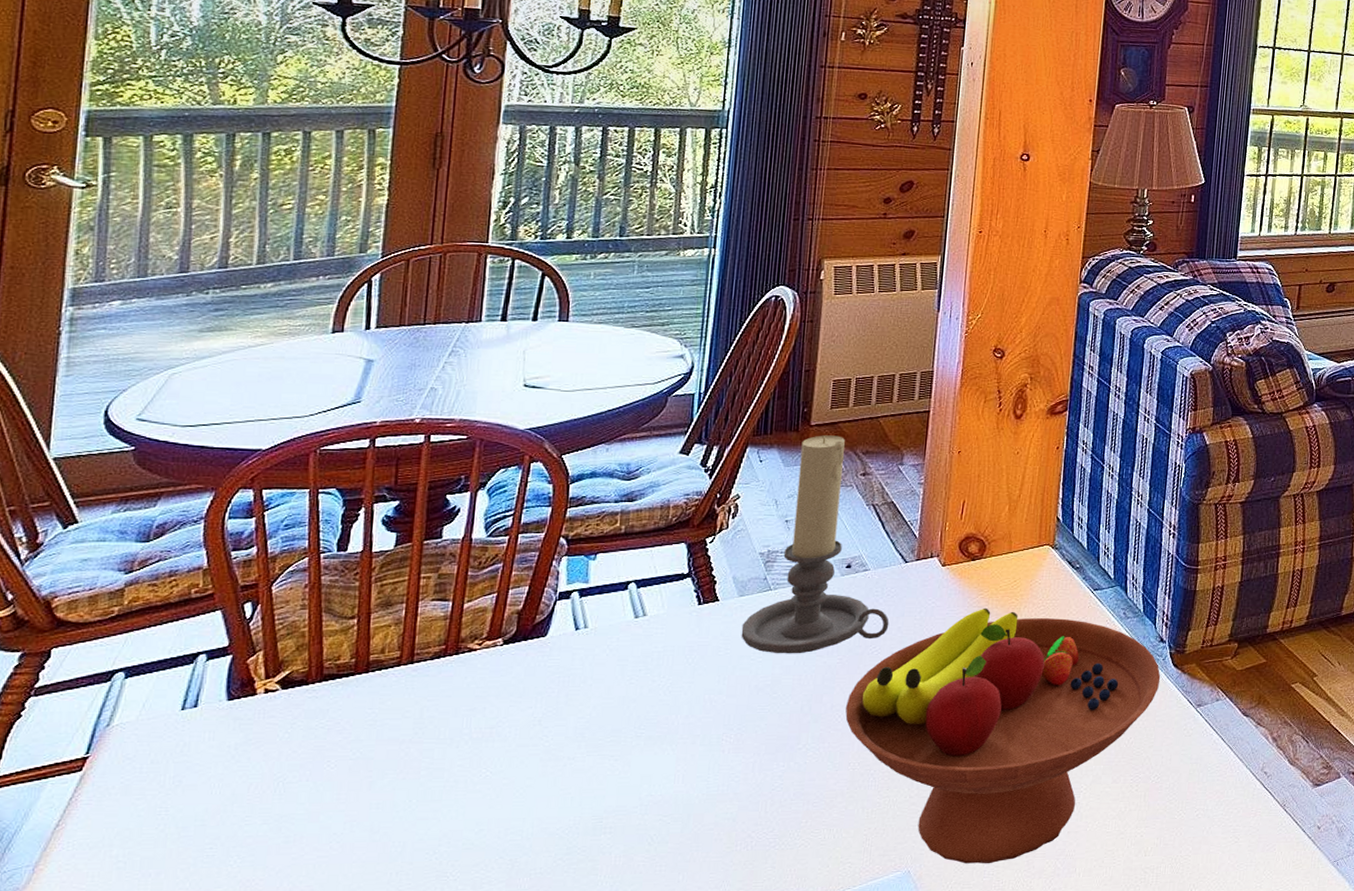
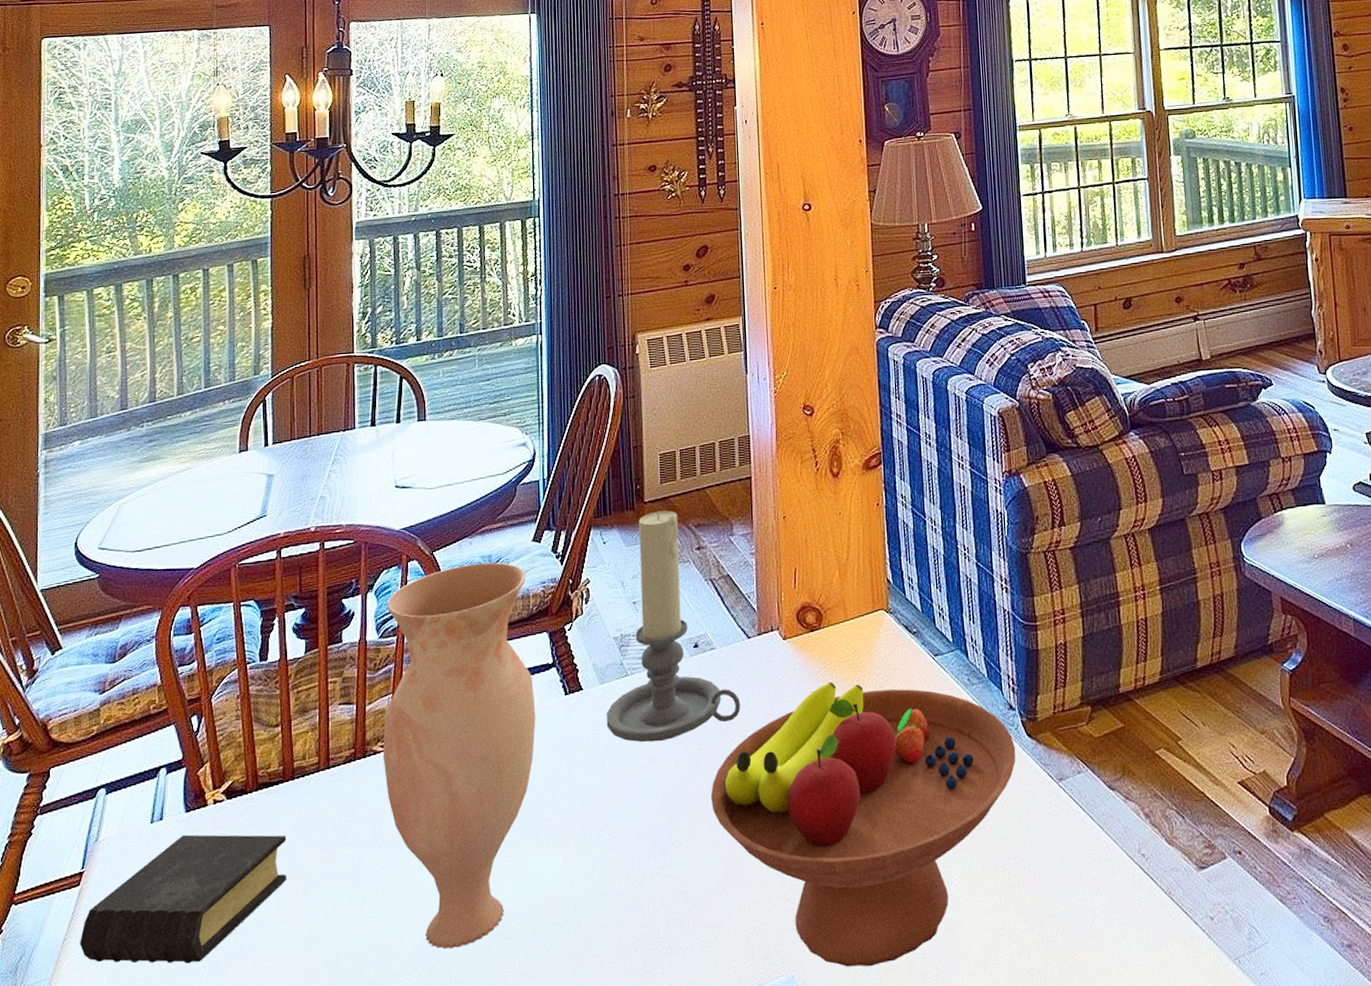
book: none [77,723,354,852] -> present [80,834,287,964]
vase: none [479,470,668,842] -> present [382,562,536,949]

